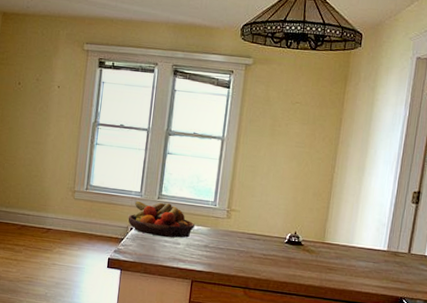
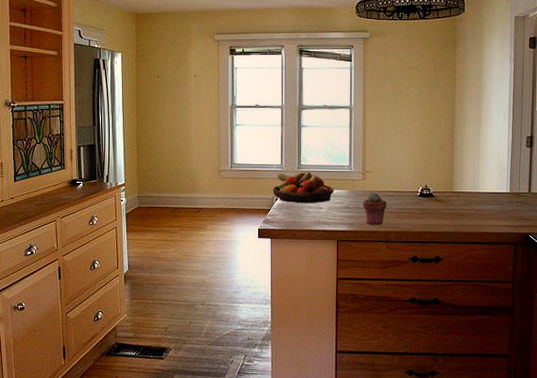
potted succulent: none [223,233,250,269] -> present [362,192,387,225]

